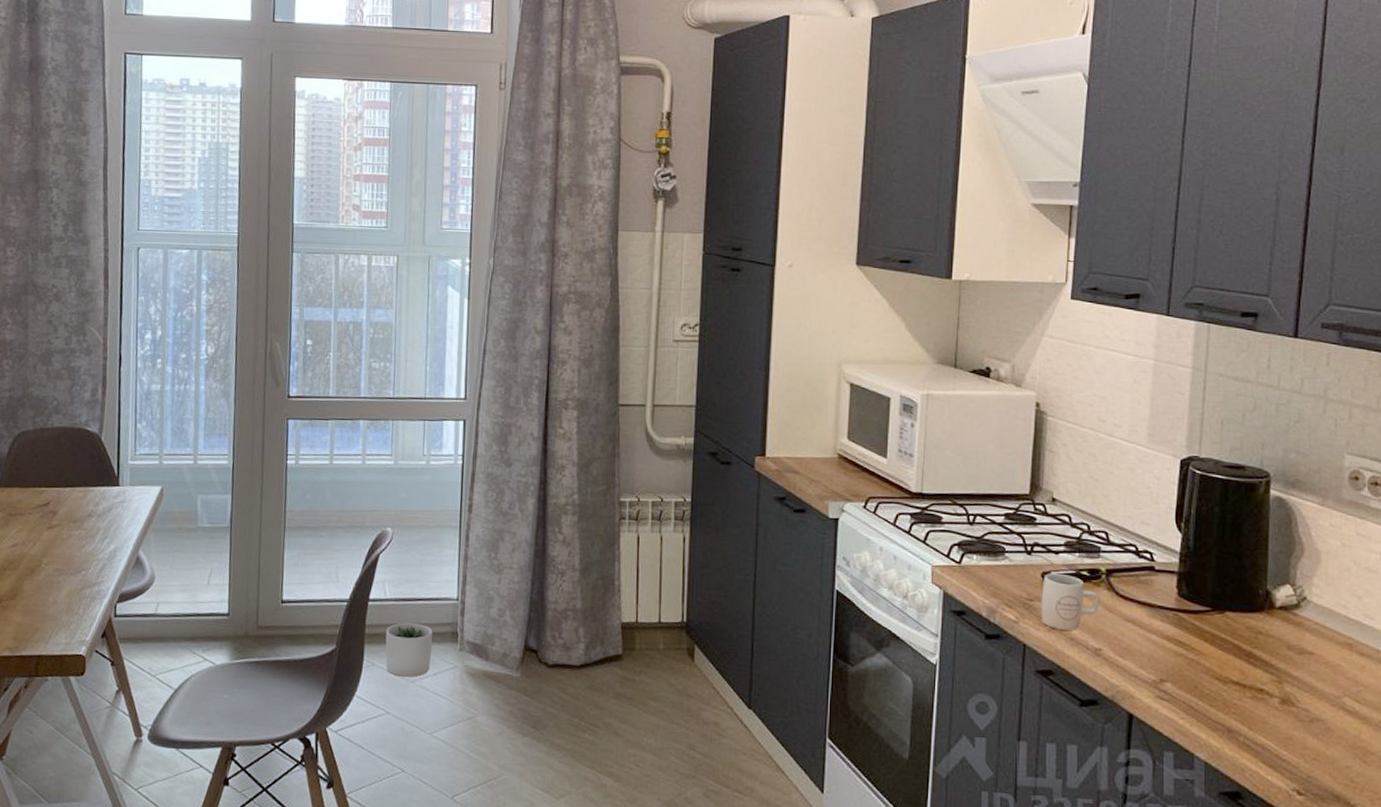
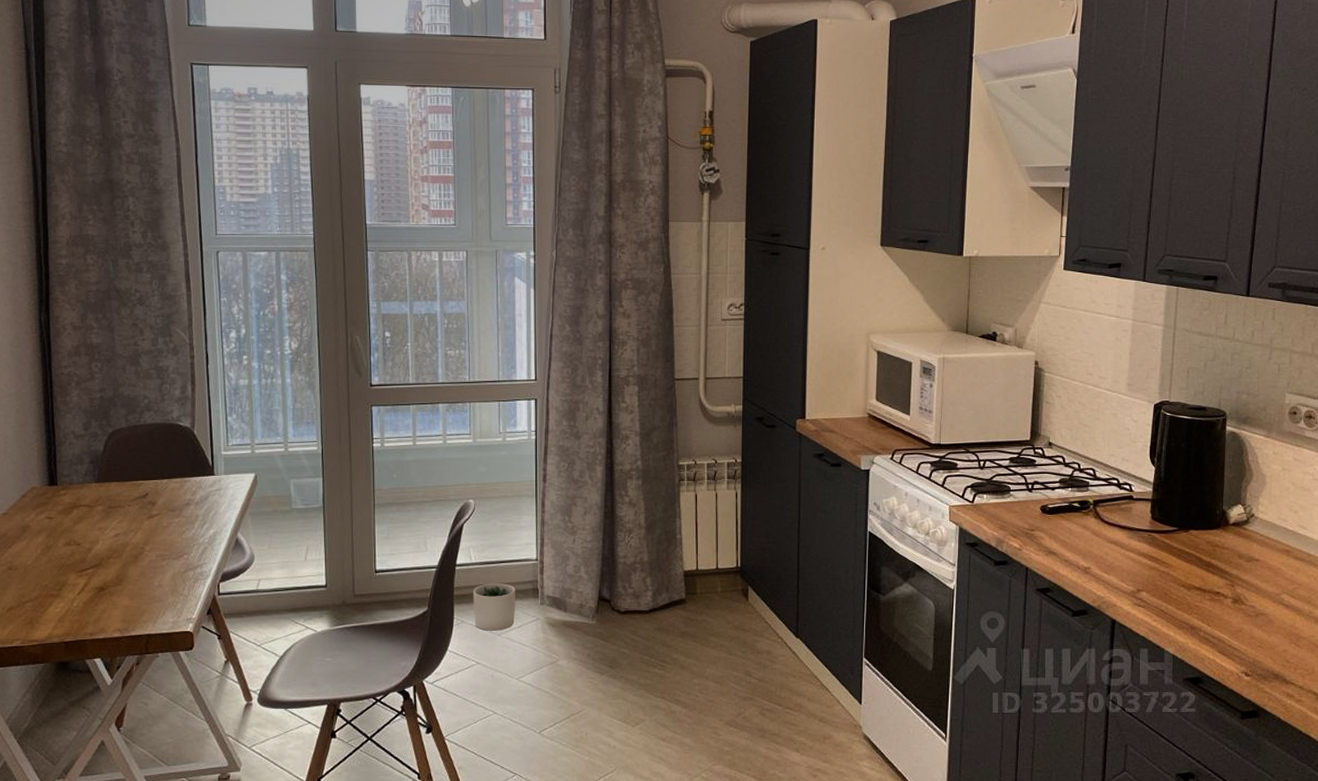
mug: present [1041,573,1099,631] -> none [1040,506,1088,554]

